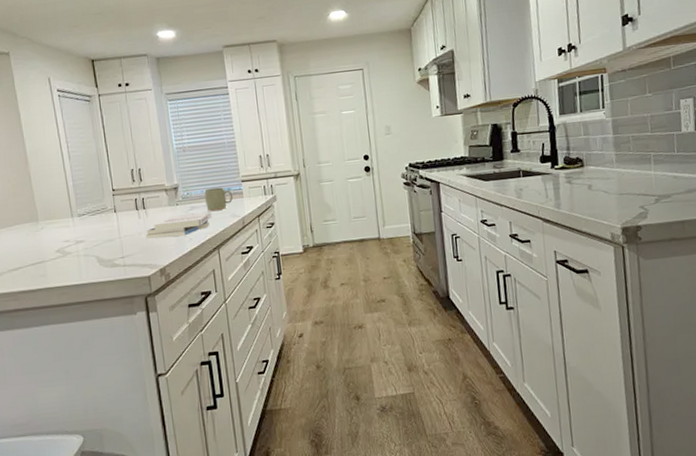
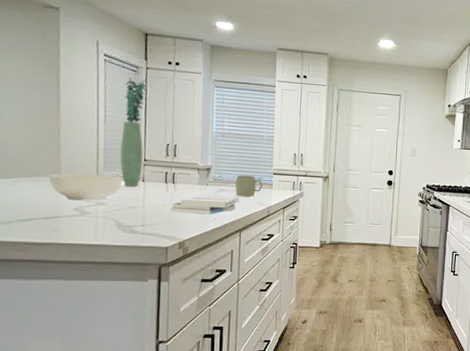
bowl: none [27,211,97,243] -> present [48,173,123,201]
vase: none [81,106,113,220] -> present [120,76,147,187]

